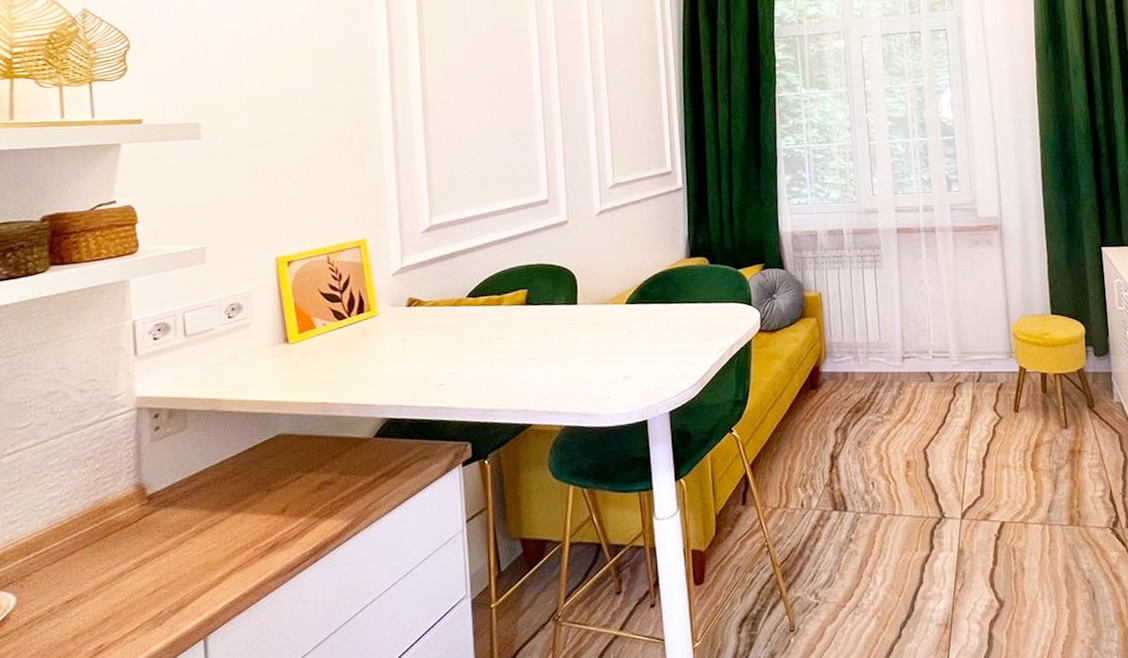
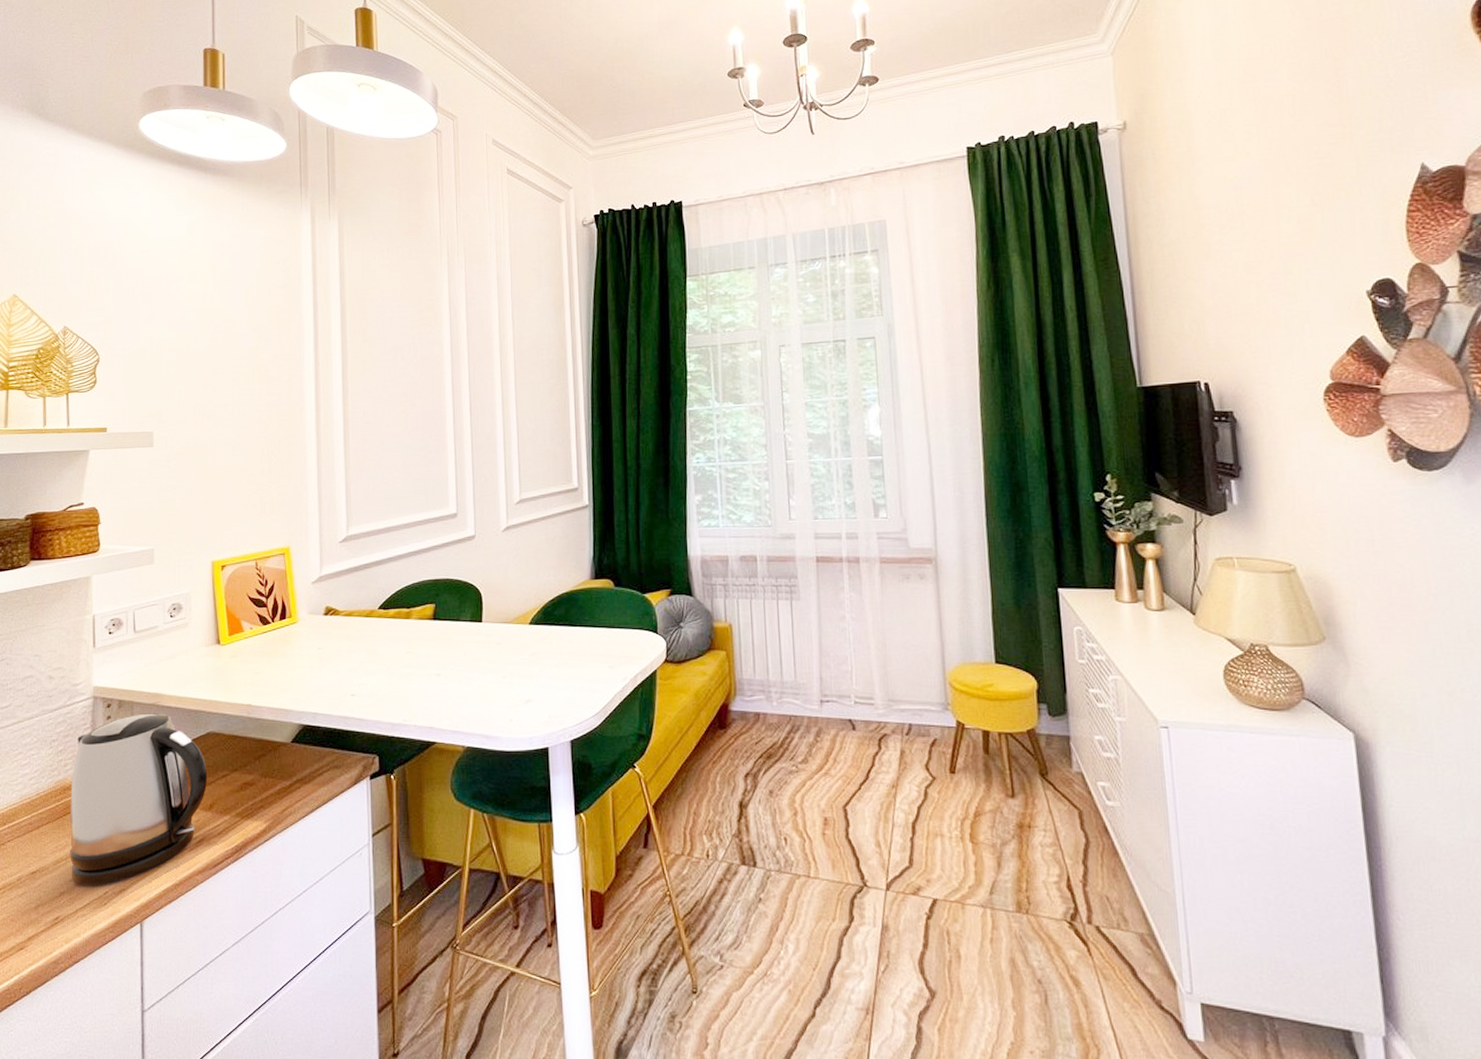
kettle: none [112,419,278,608] -> present [70,713,207,885]

